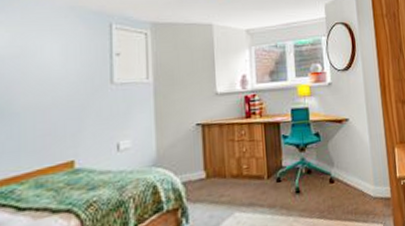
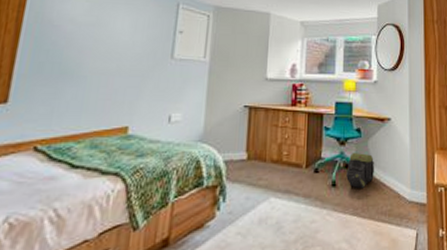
backpack: none [309,156,338,192] -> present [346,153,375,189]

